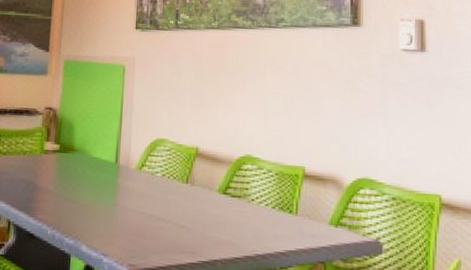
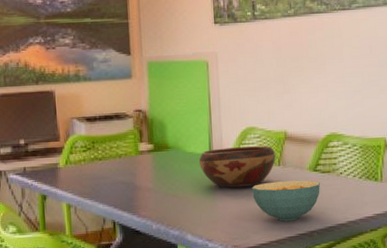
decorative bowl: none [103,157,184,202] -> present [198,145,276,188]
cereal bowl: none [155,200,229,246] -> present [252,180,320,222]

